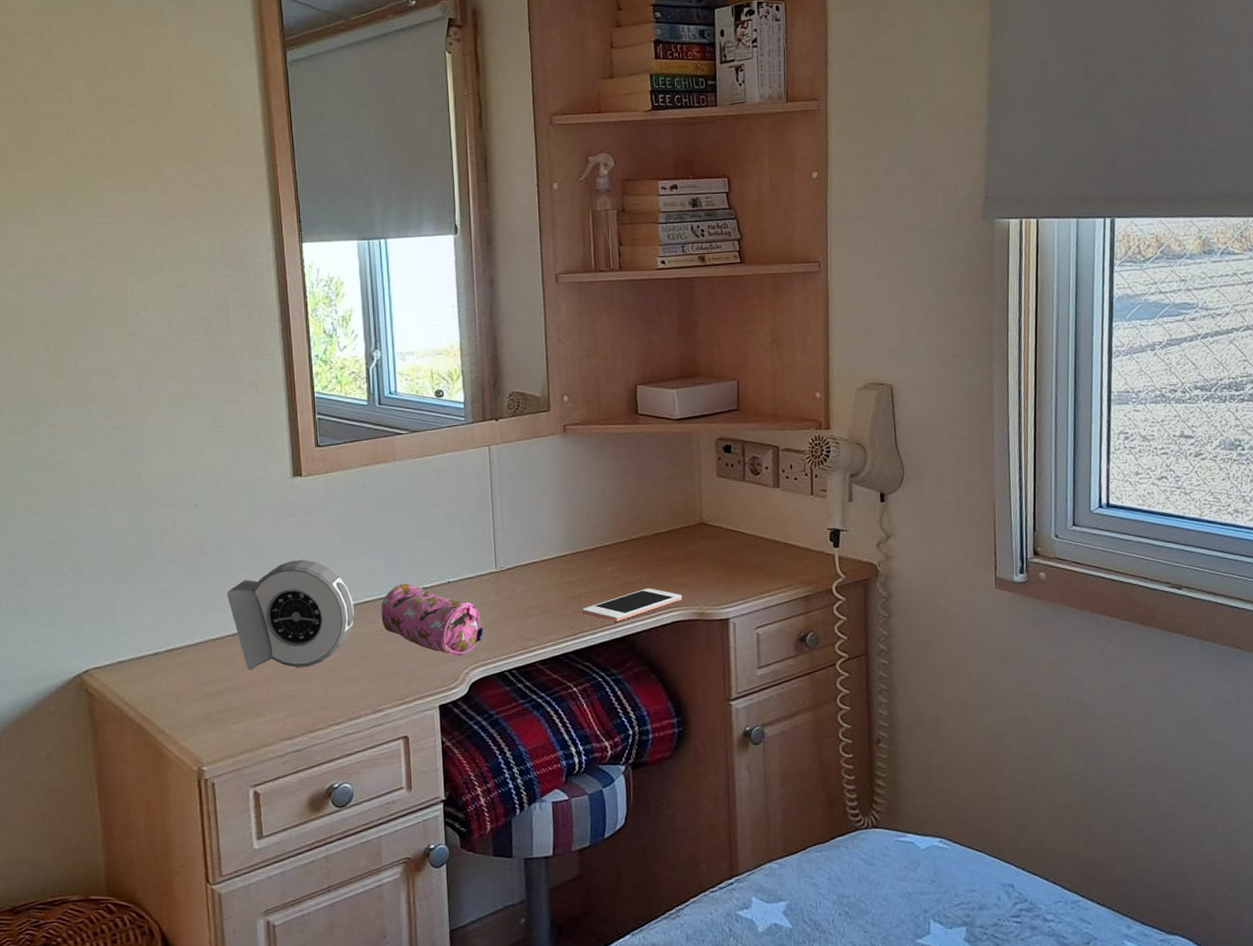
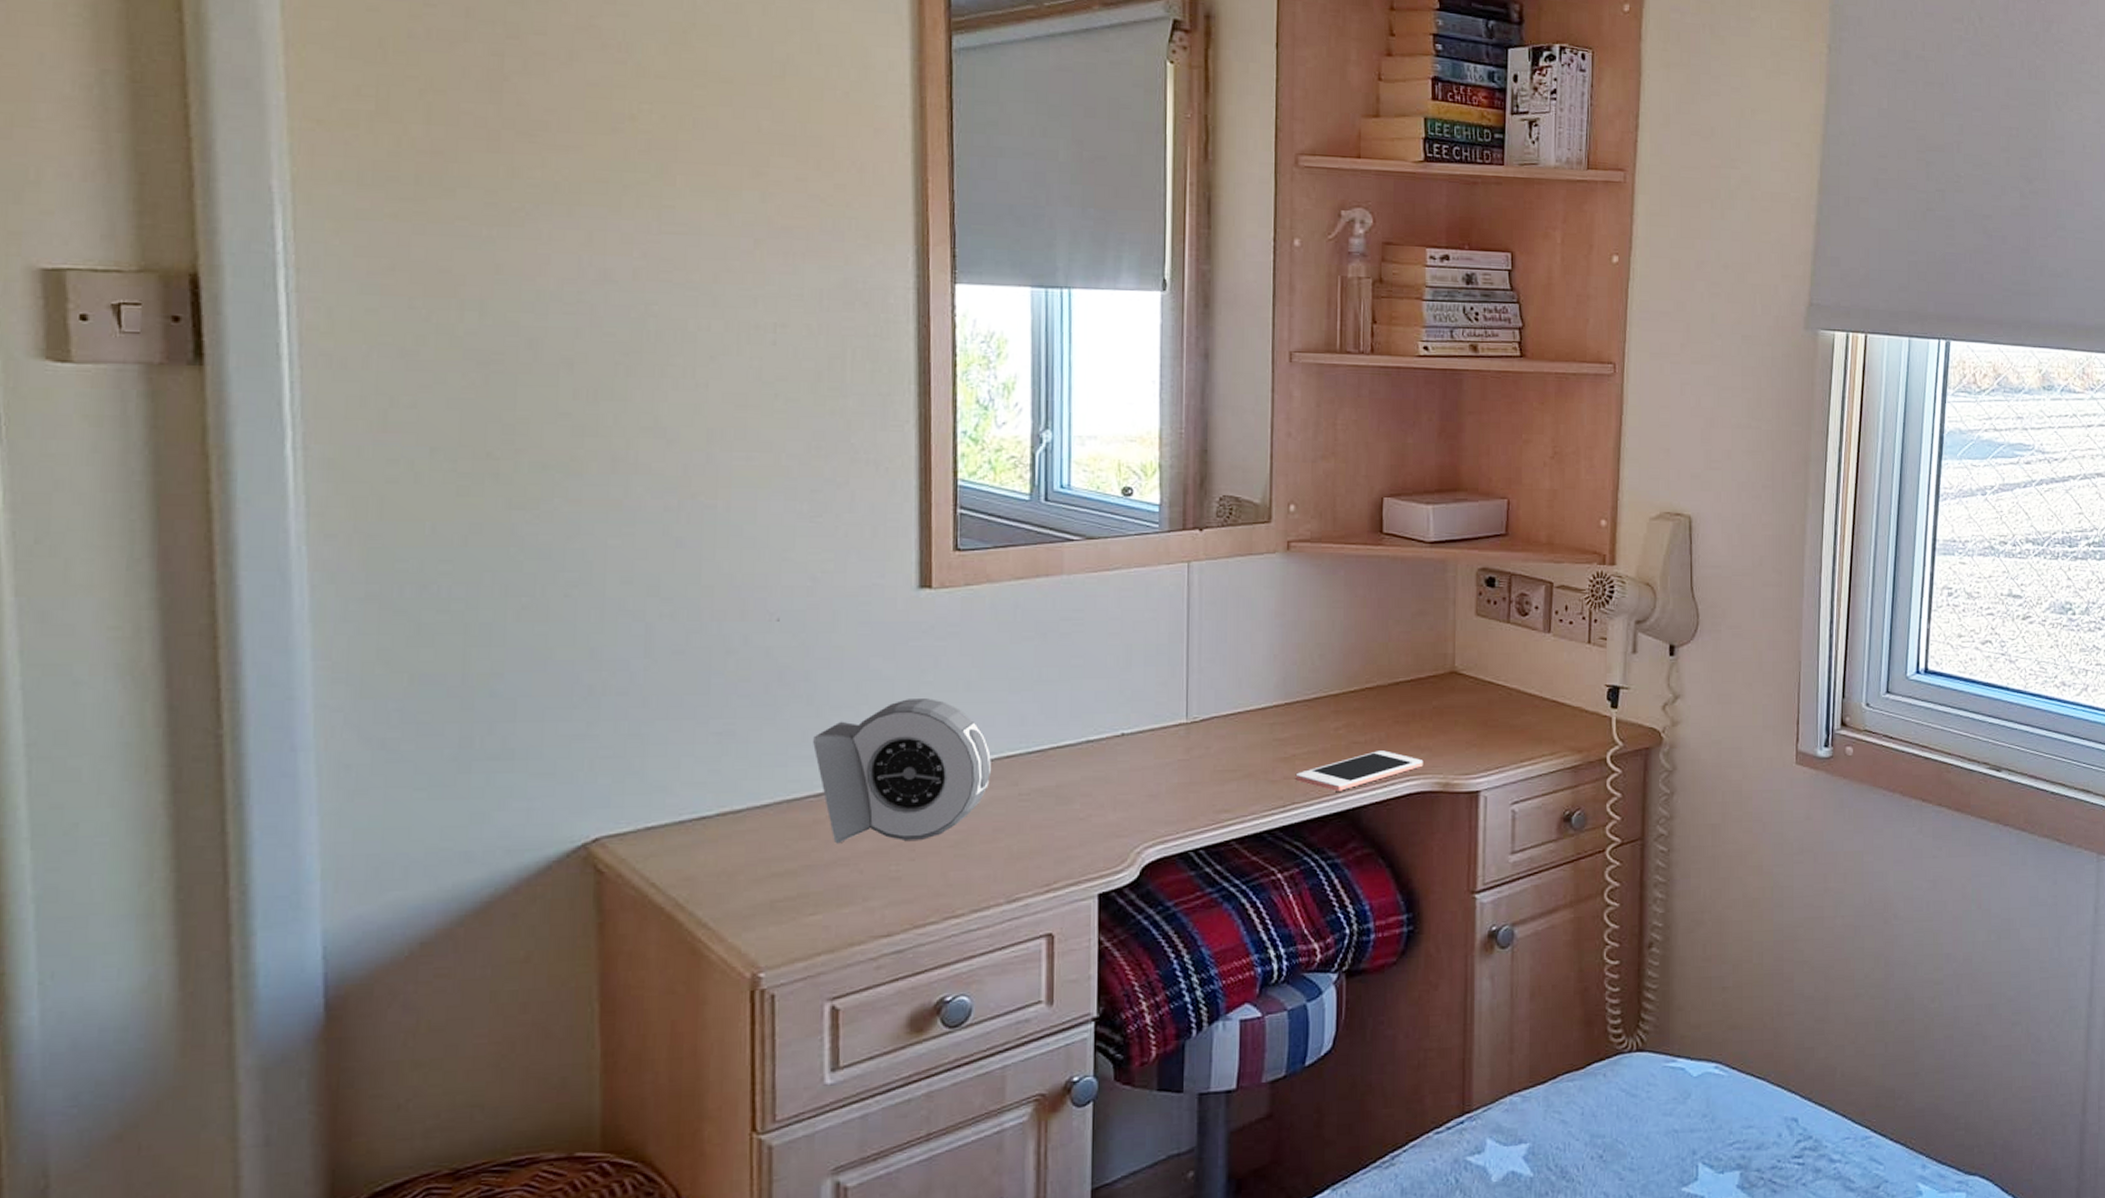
pencil case: present [381,583,484,656] -> none [1028,733,1165,831]

